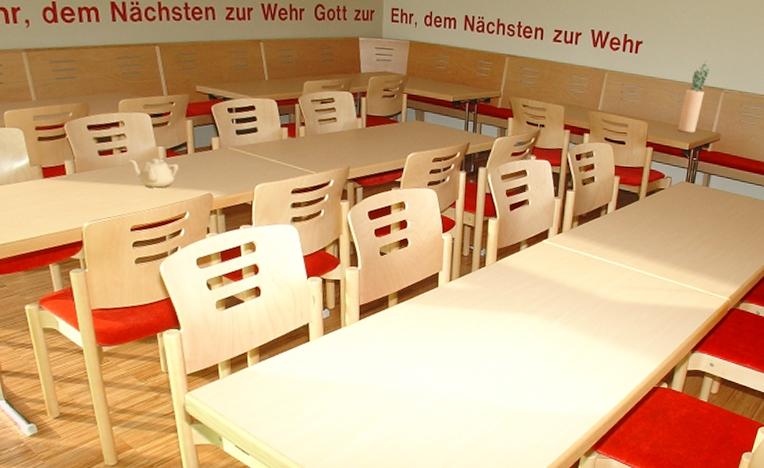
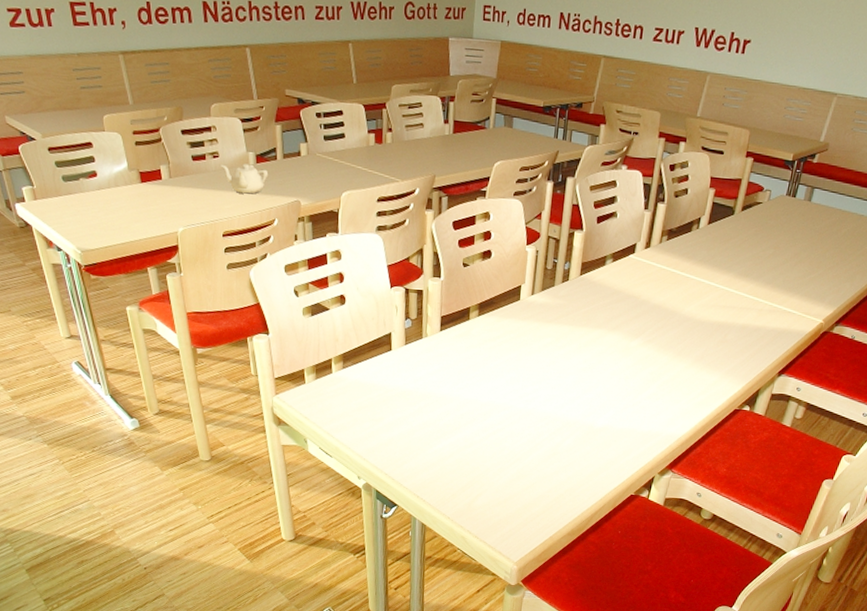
vase: present [677,61,709,133] -> none [781,62,823,143]

